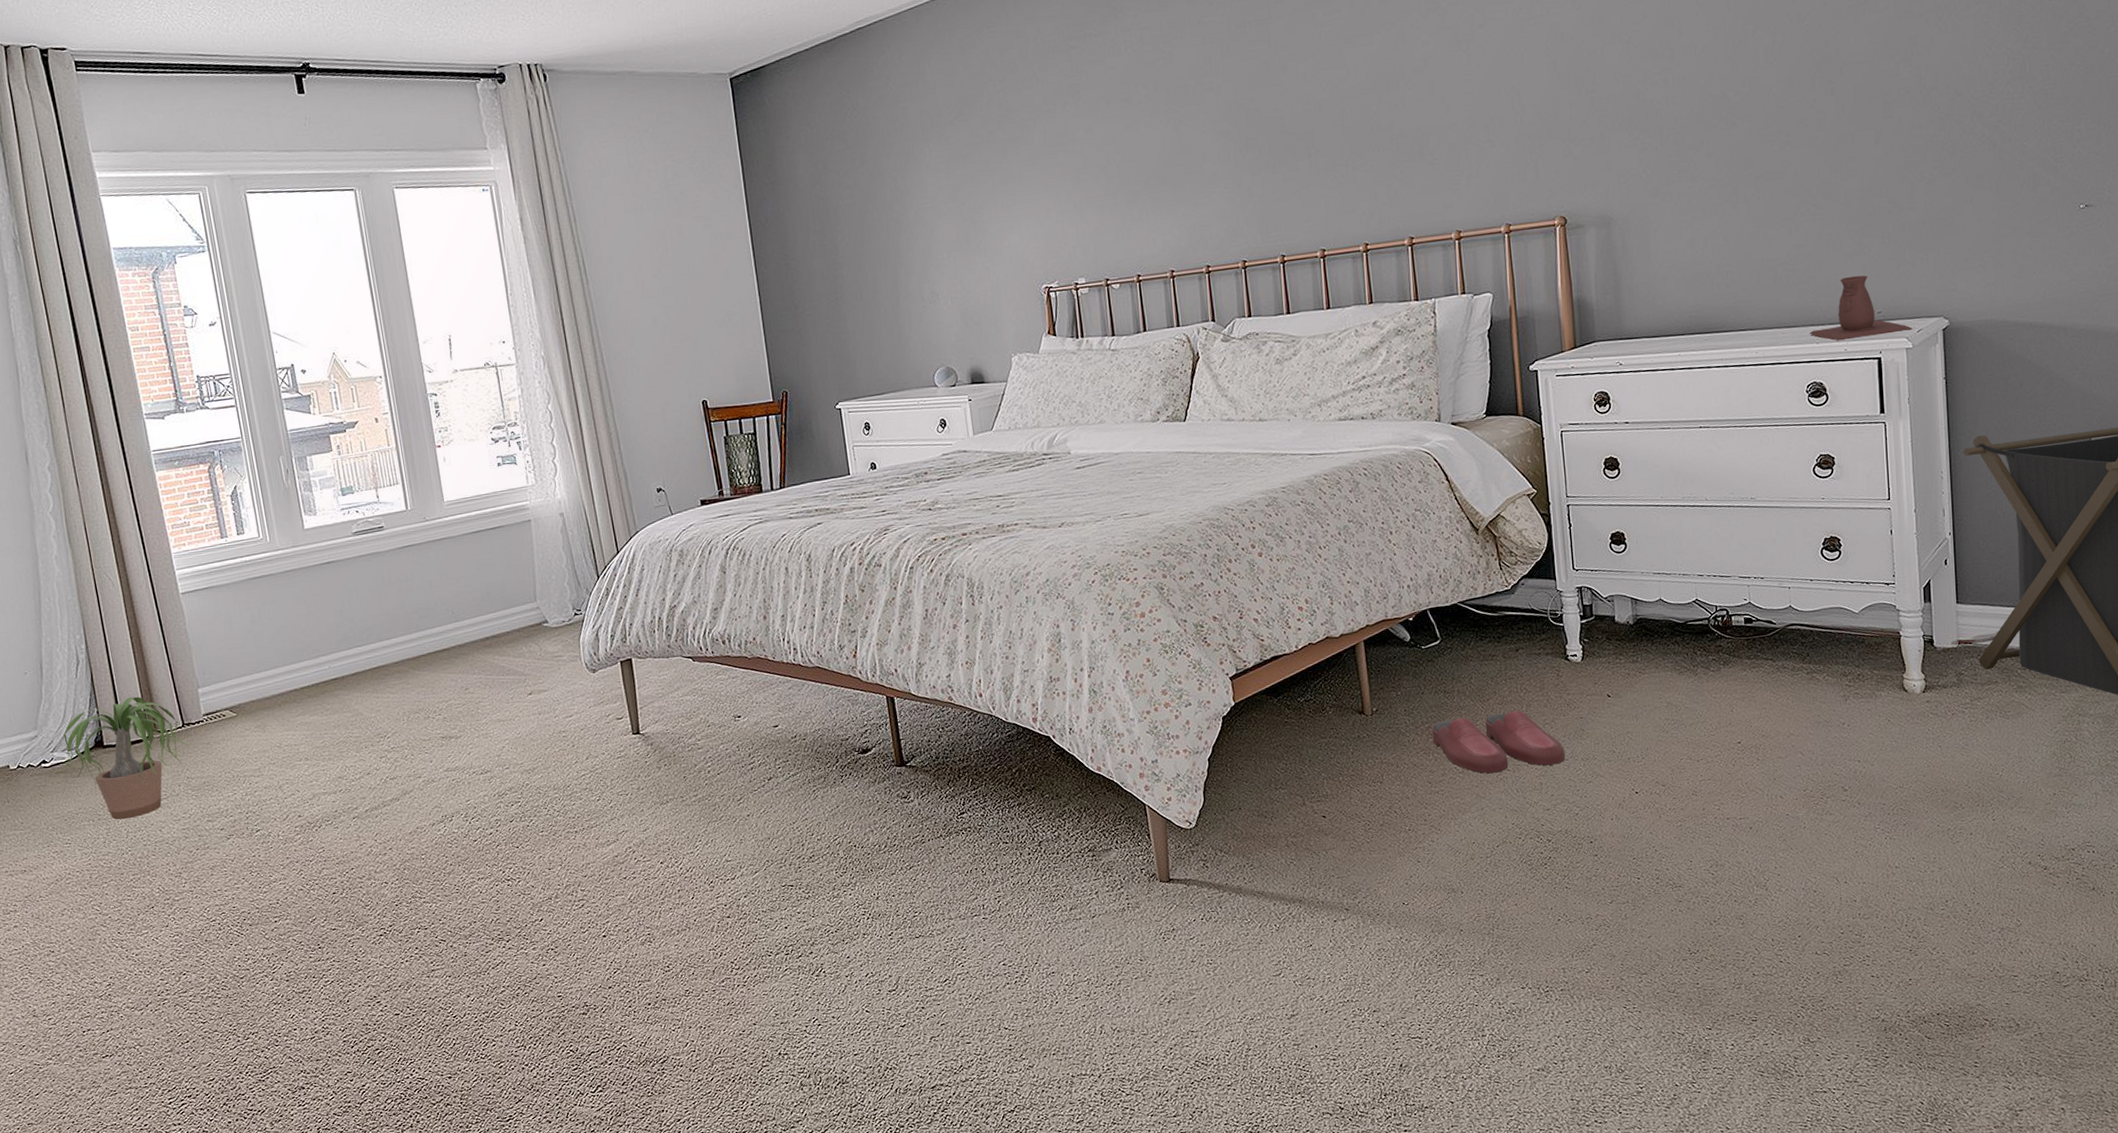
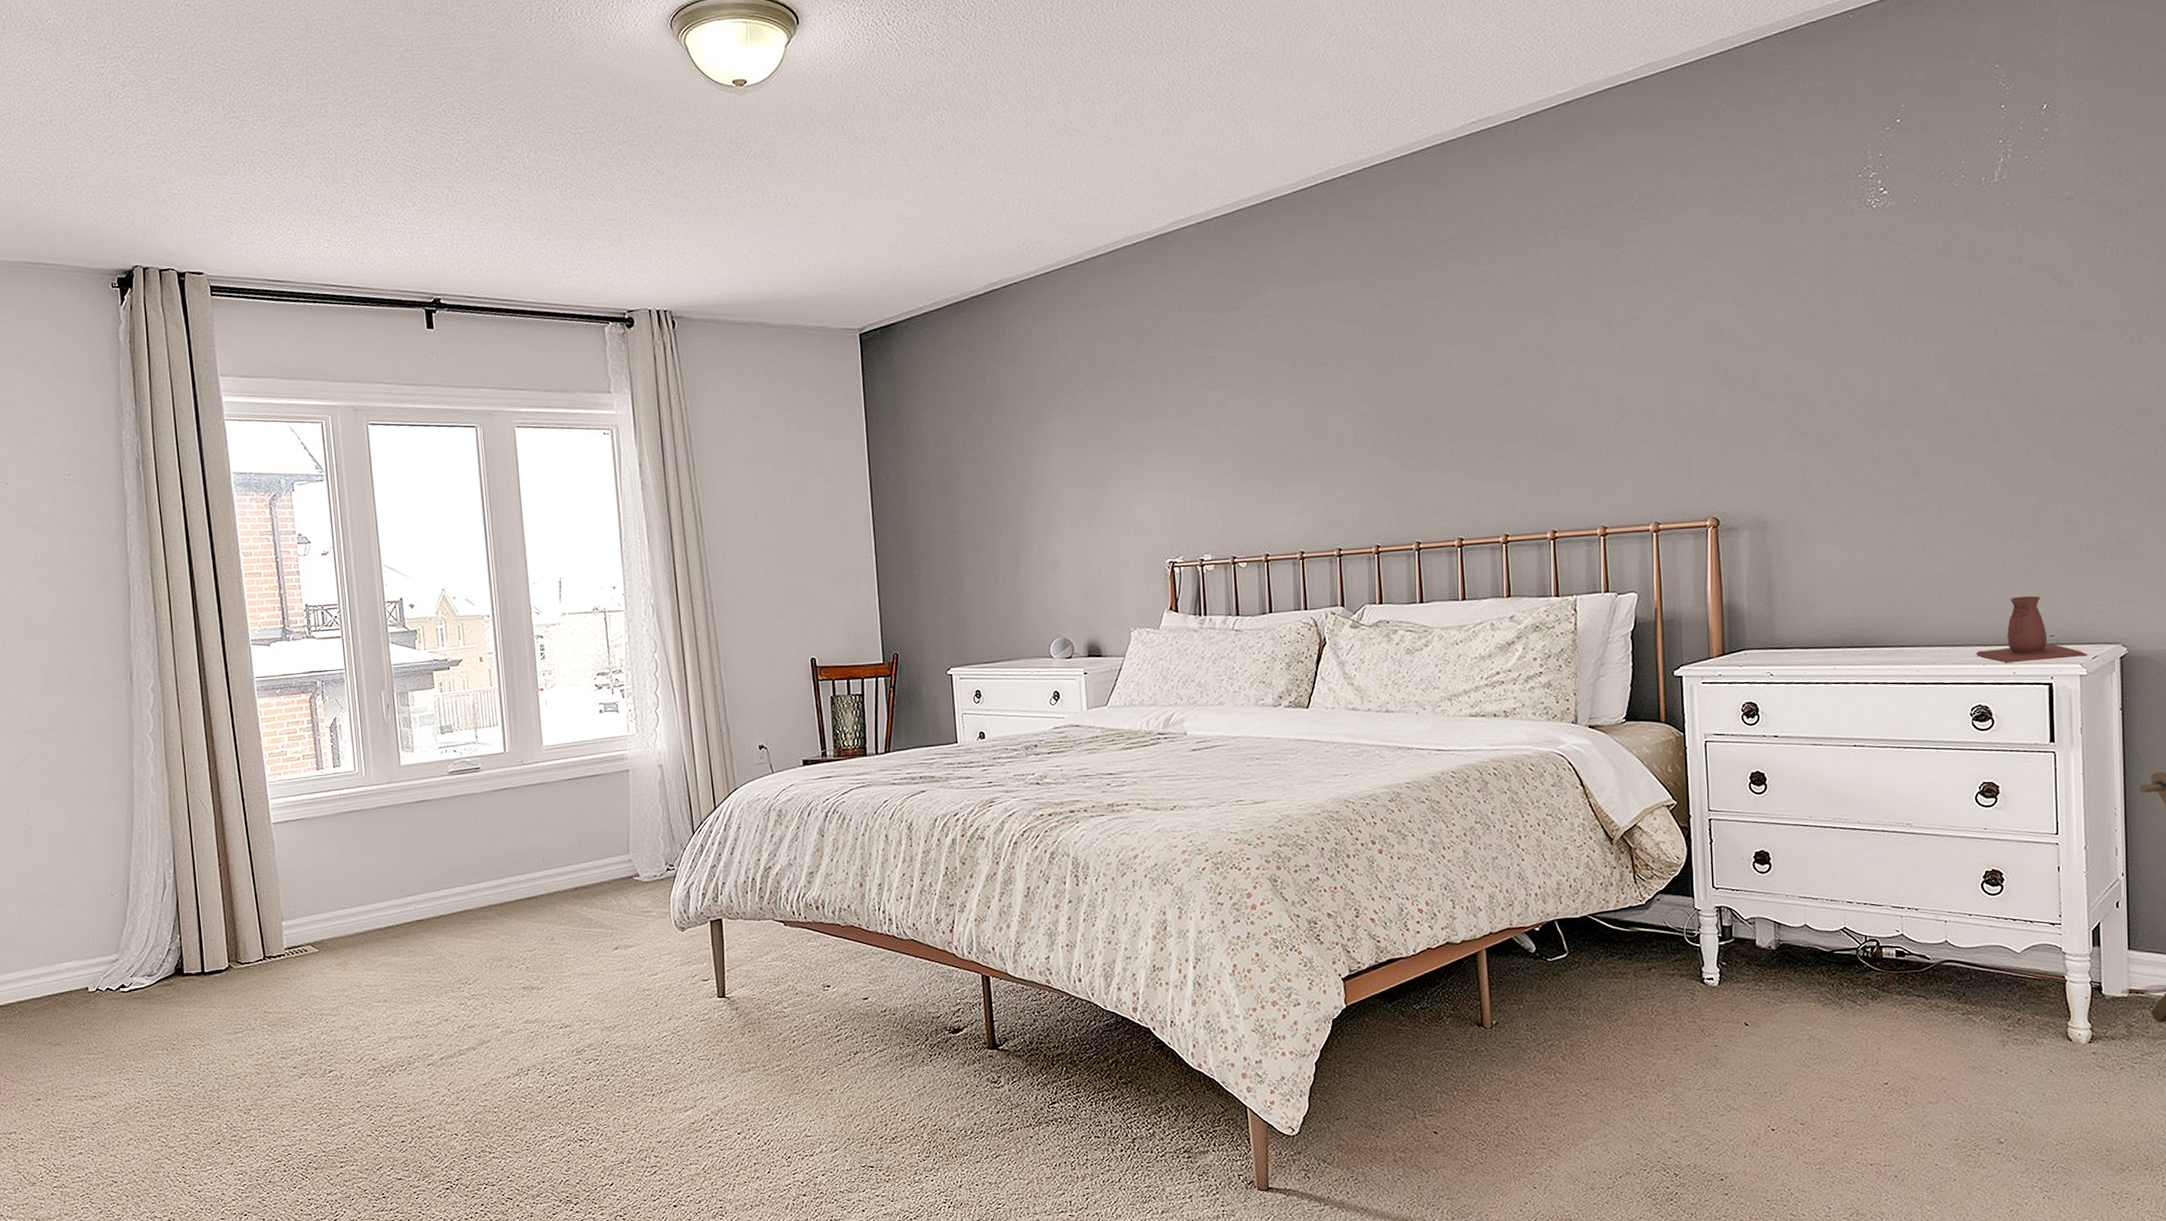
potted plant: present [50,696,190,820] -> none [128,925,269,1051]
slippers: present [1431,710,1565,773] -> none [1554,1033,1697,1099]

